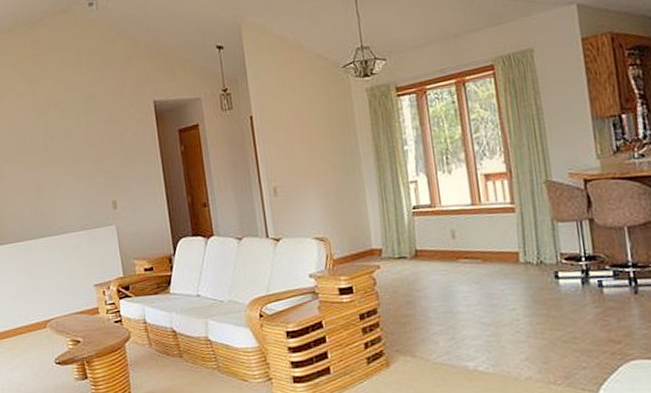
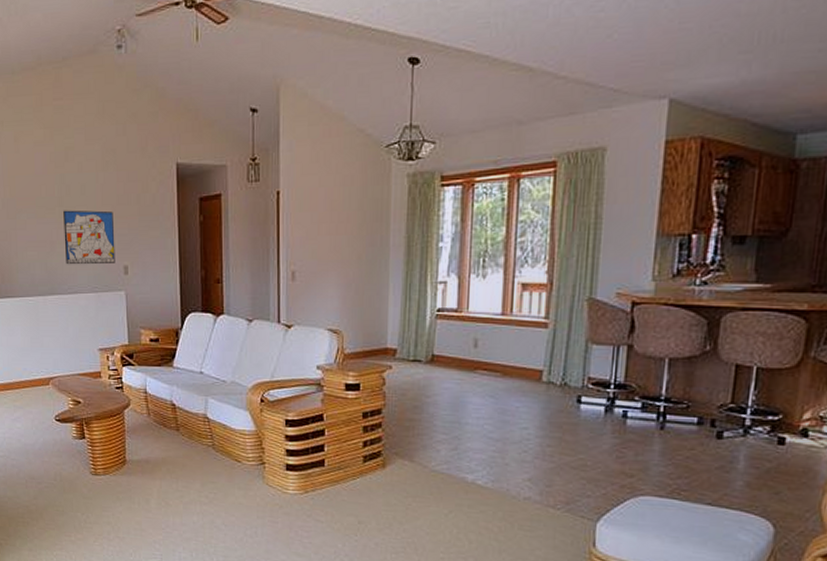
wall art: none [49,151,104,207] -> present [63,210,115,265]

